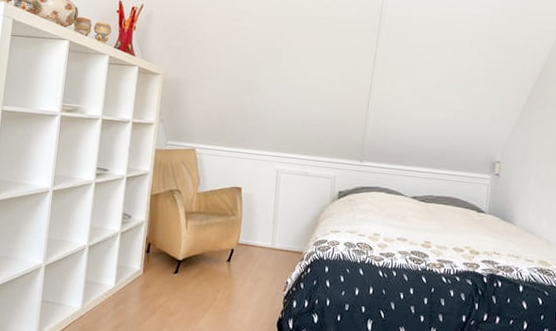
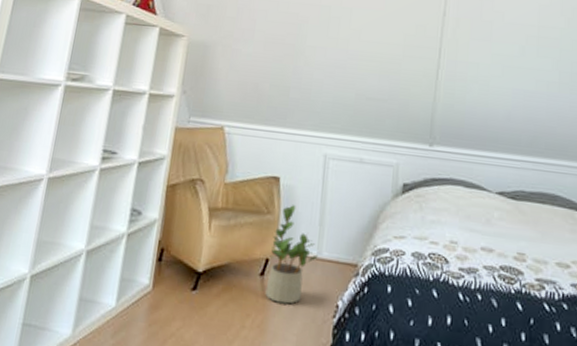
potted plant: none [231,209,272,282] -> present [265,205,318,304]

